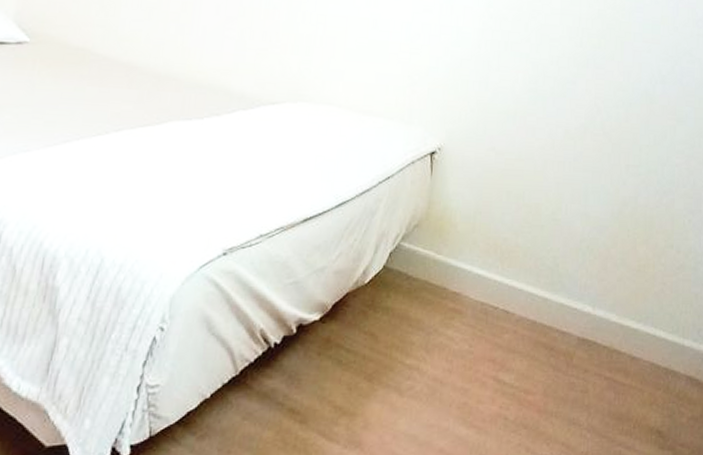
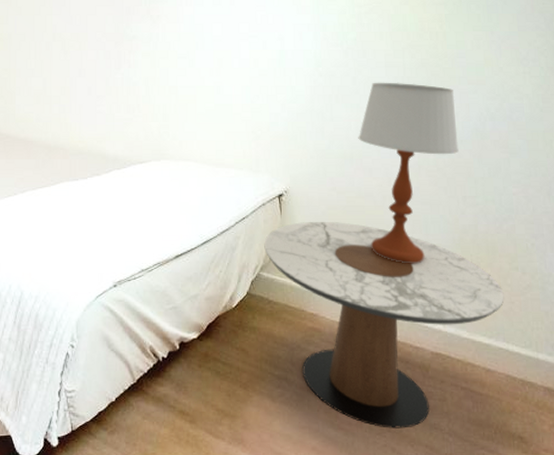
side table: none [408,185,657,425] -> present [264,221,504,429]
table lamp: none [524,30,628,238] -> present [358,82,459,264]

